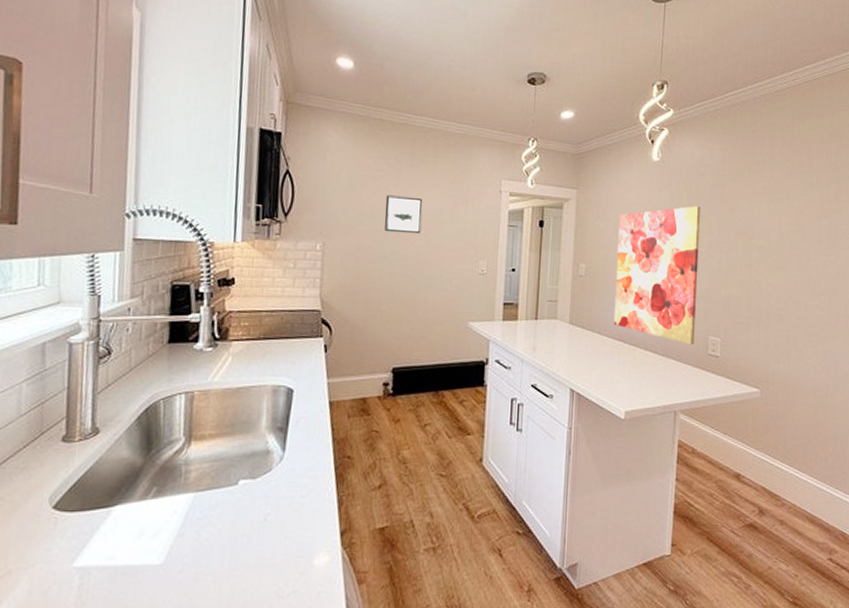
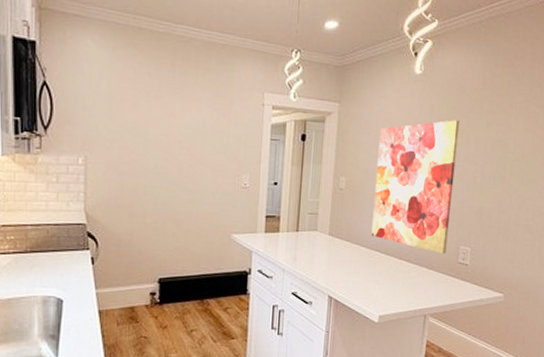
wall art: present [384,195,423,234] -> none [146,108,185,148]

